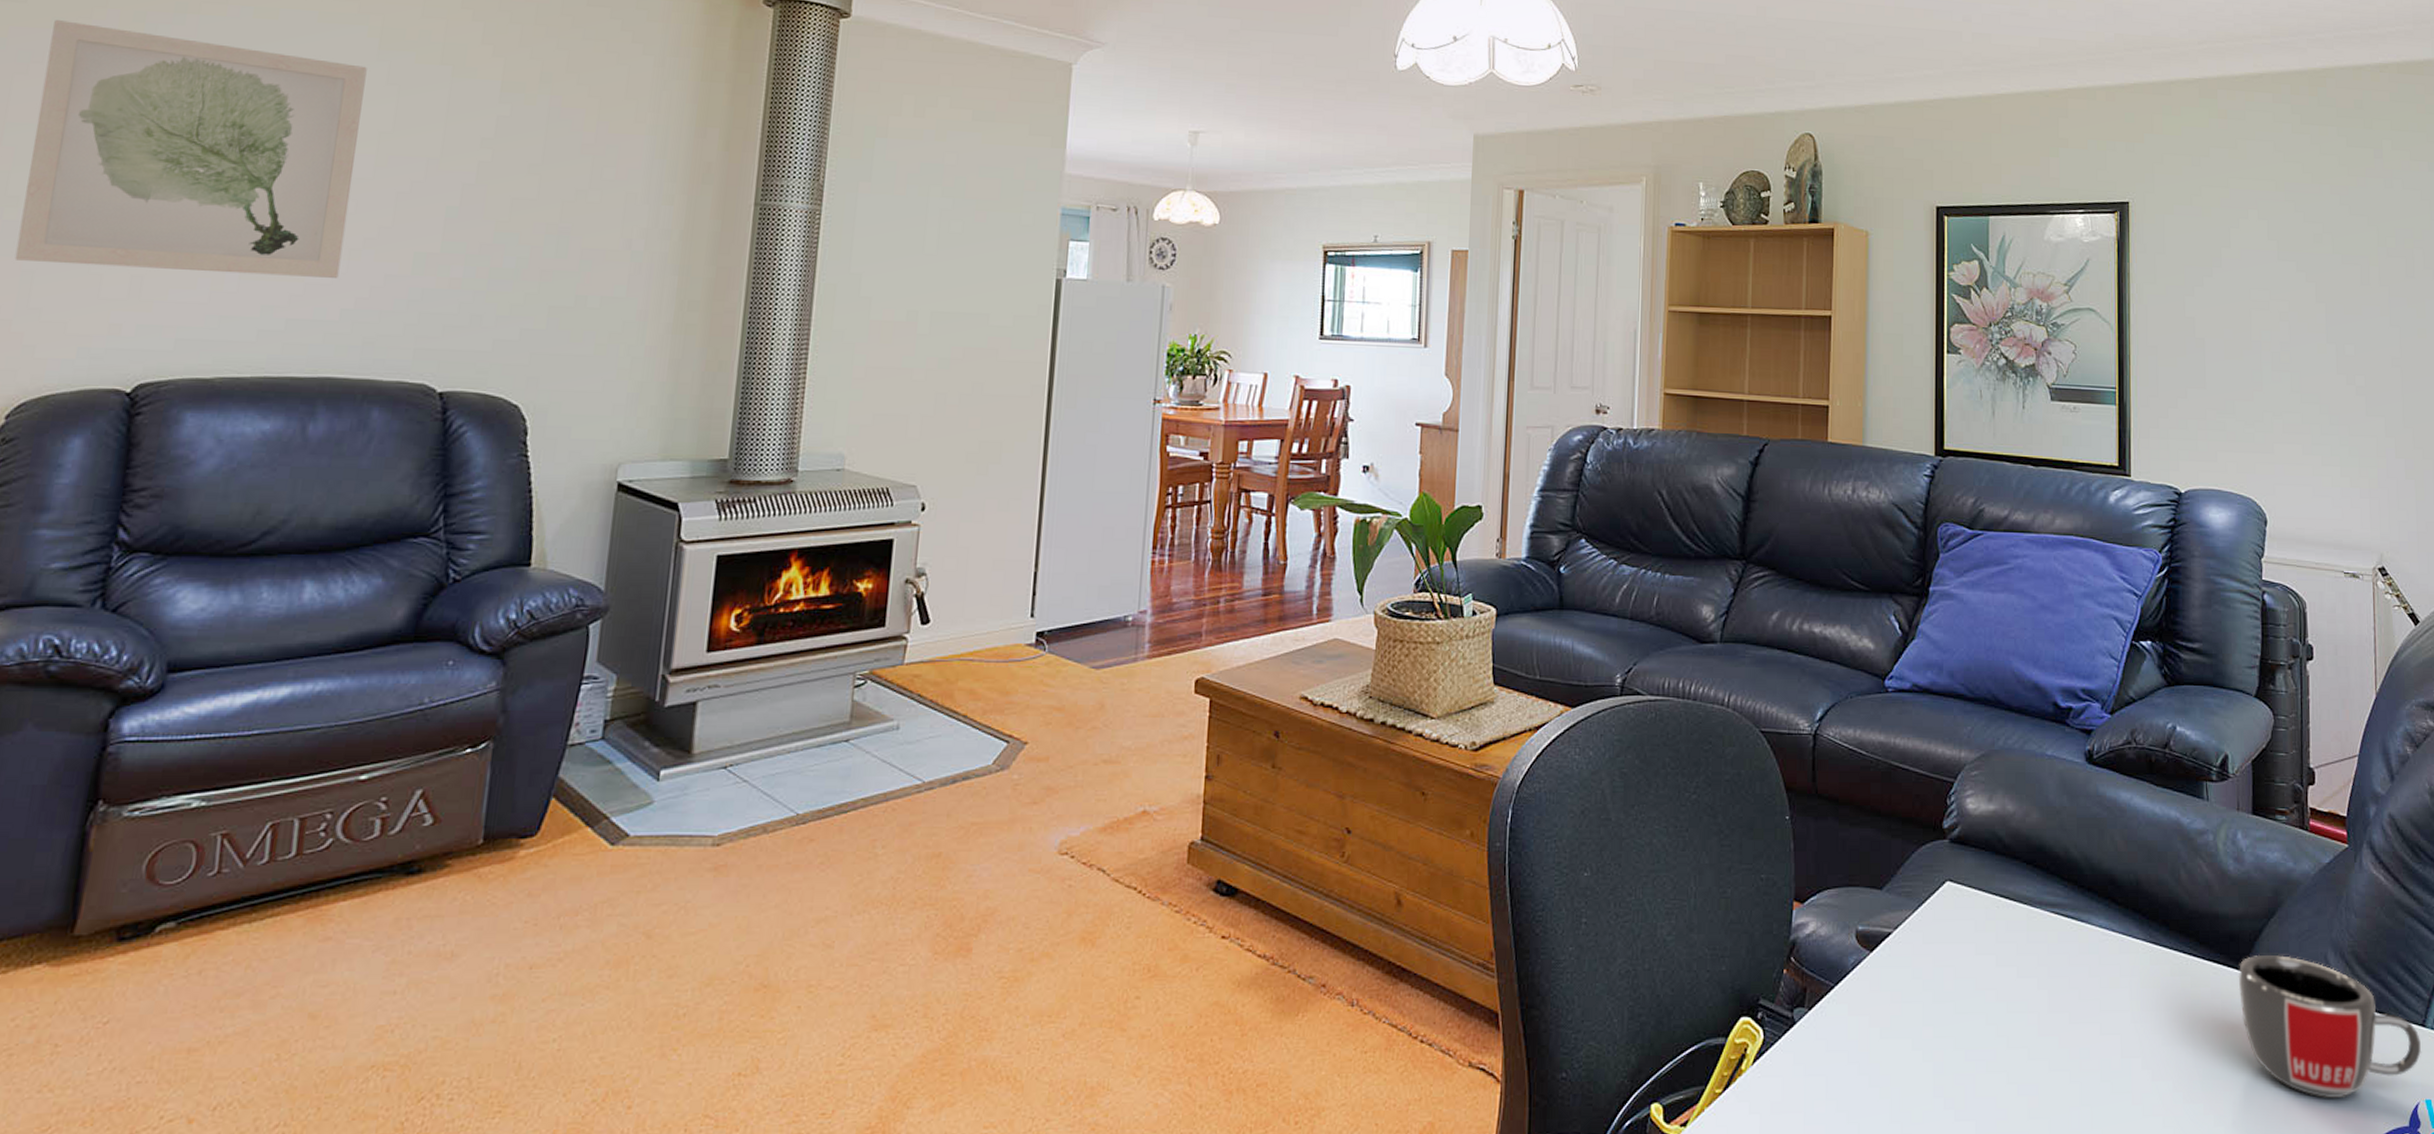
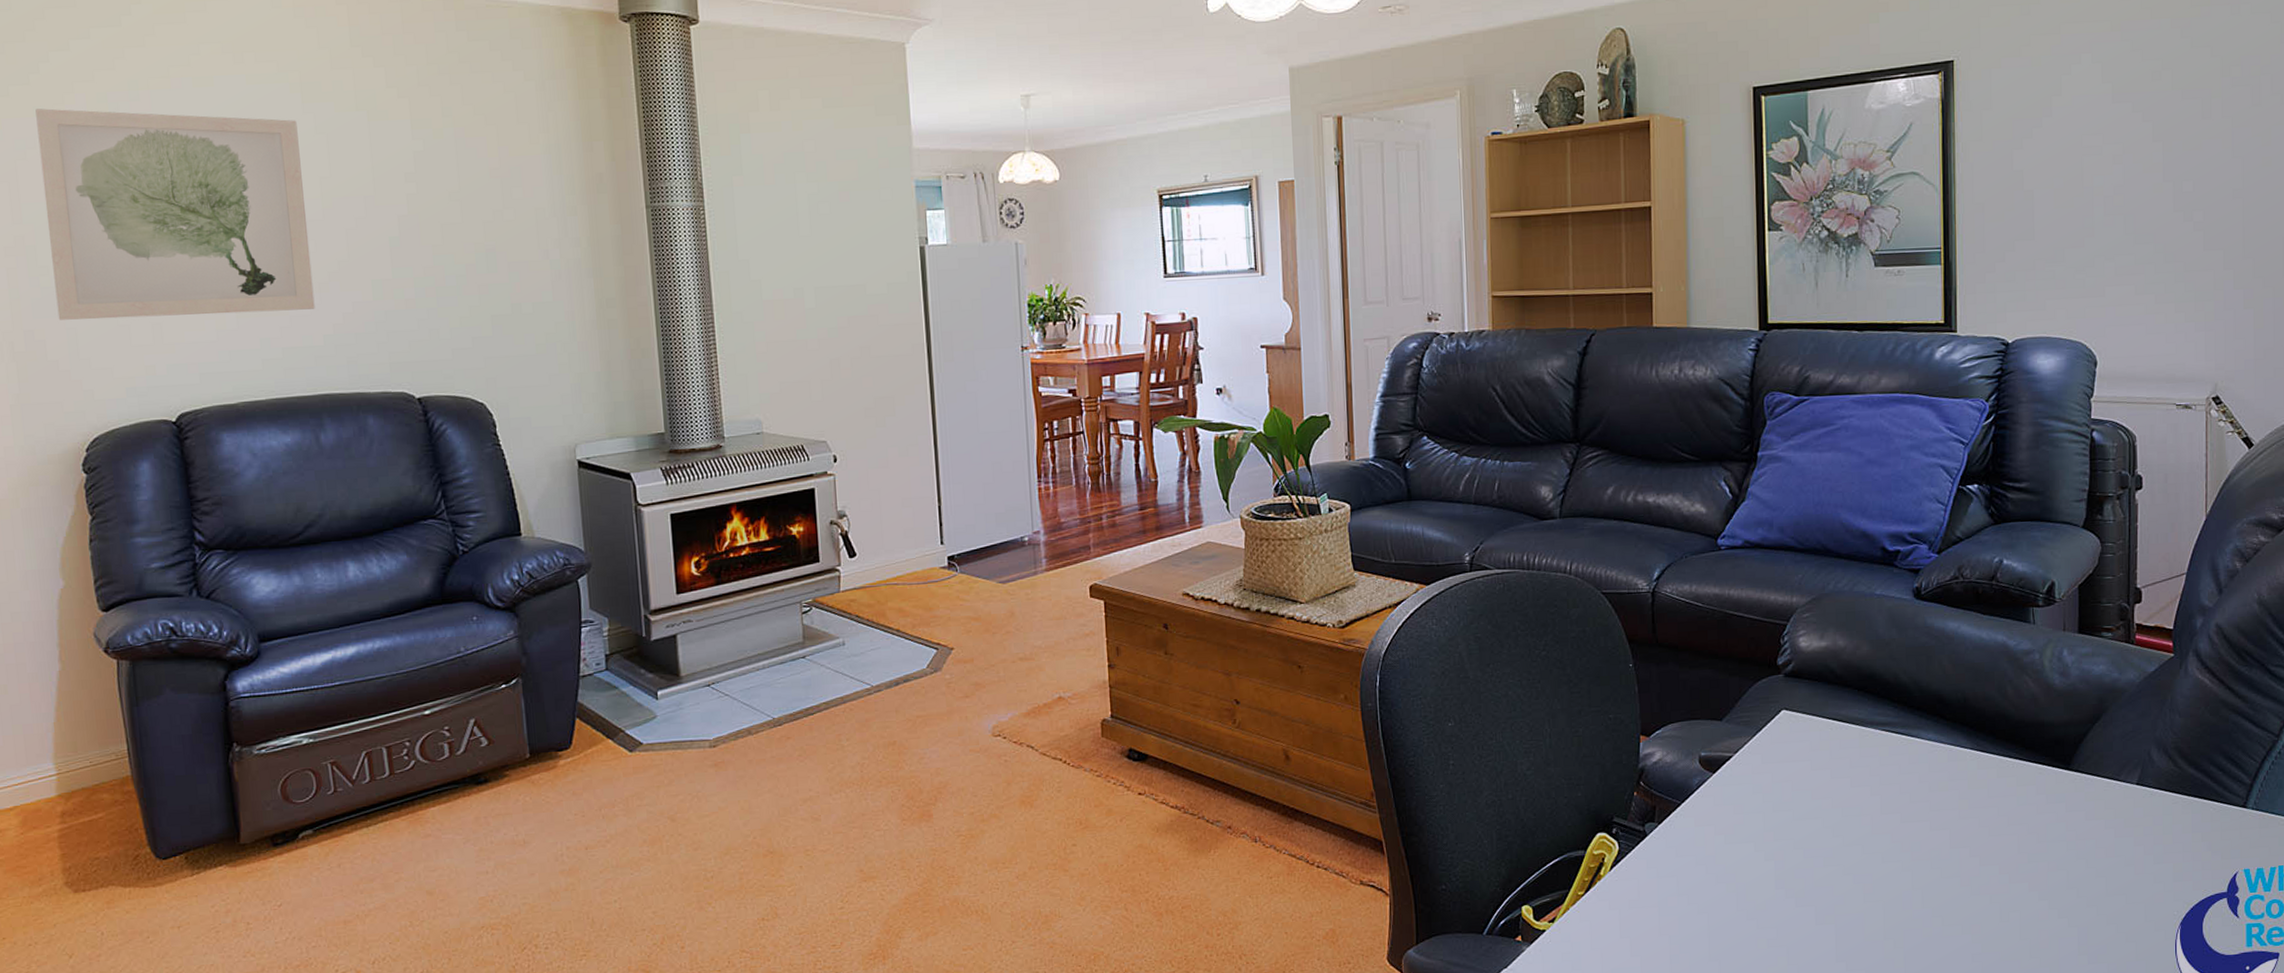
mug: present [2238,954,2422,1099] -> none [2062,754,2242,873]

